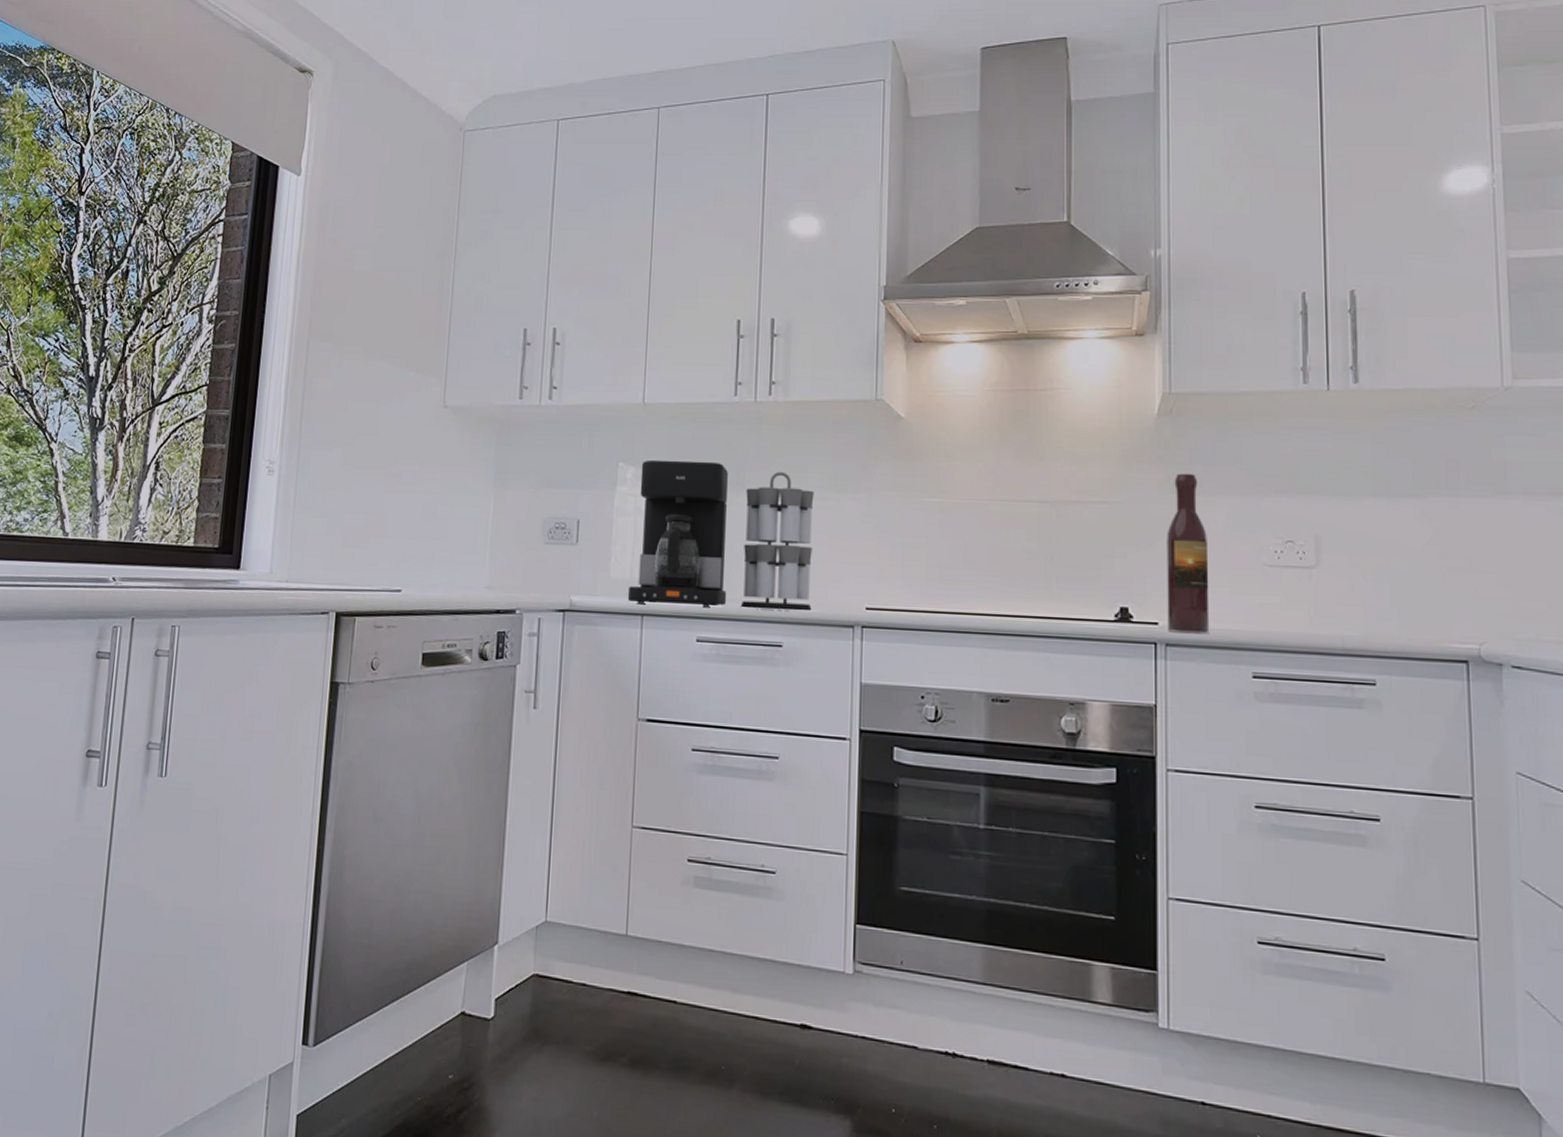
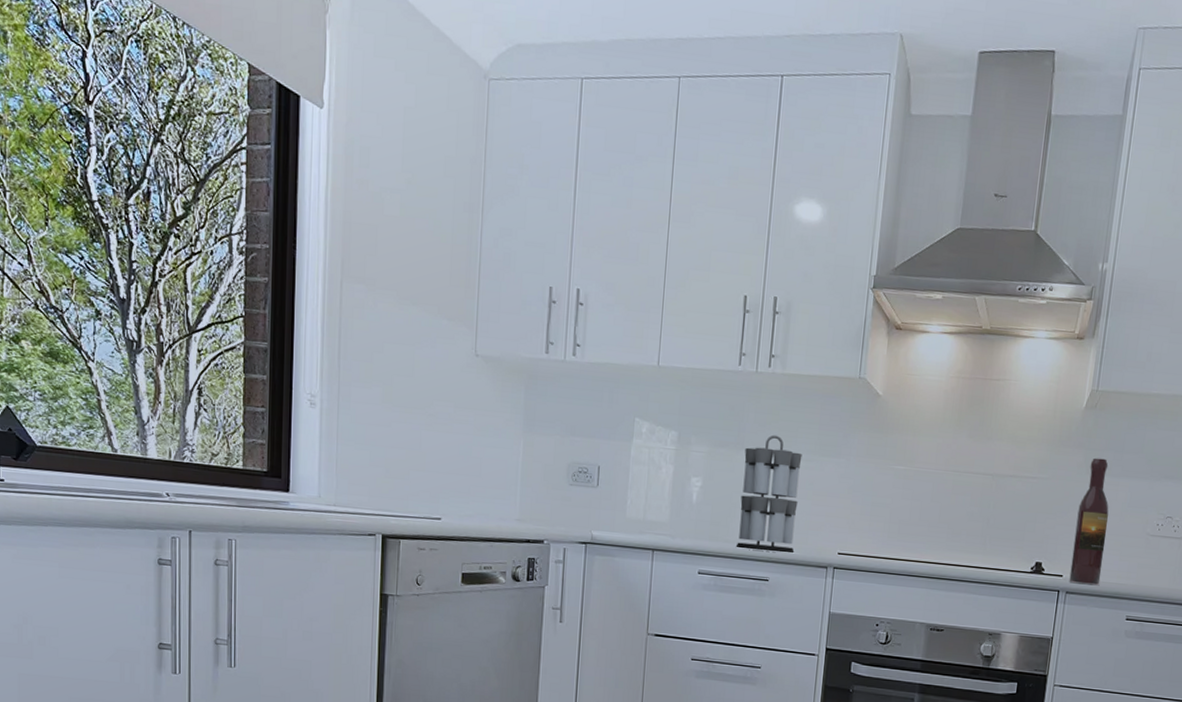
coffee maker: present [627,459,728,608] -> none [640,417,730,547]

